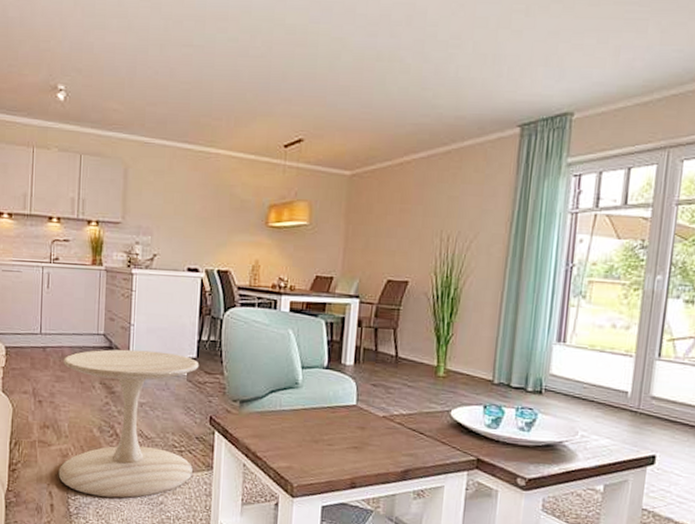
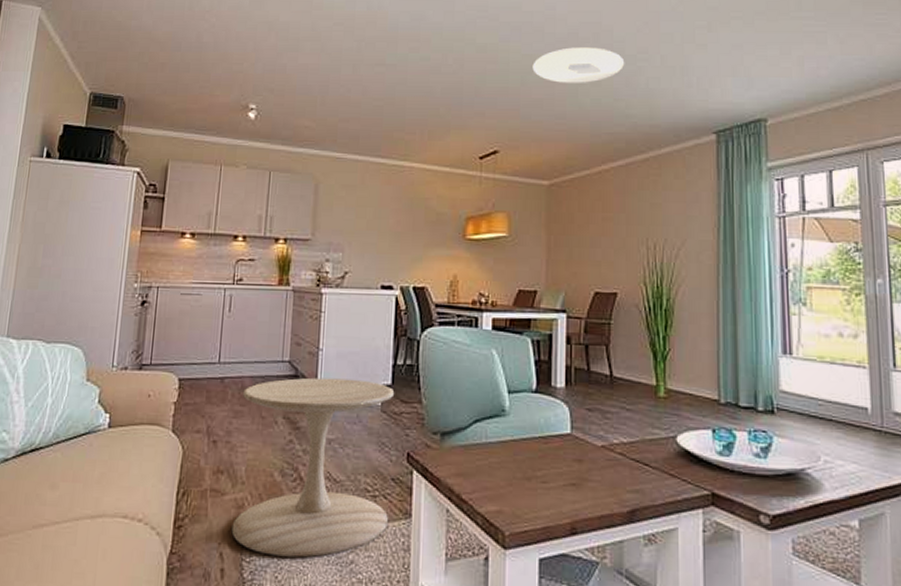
ceiling light: none [341,30,436,70] -> present [532,47,625,83]

